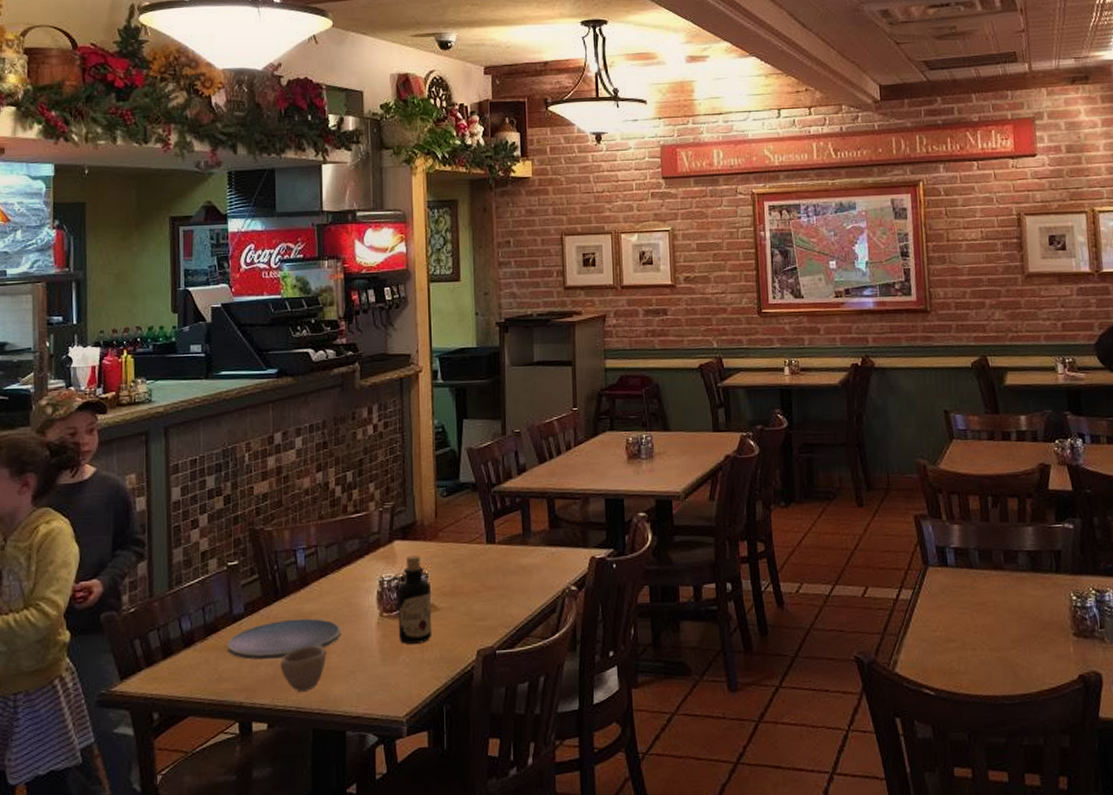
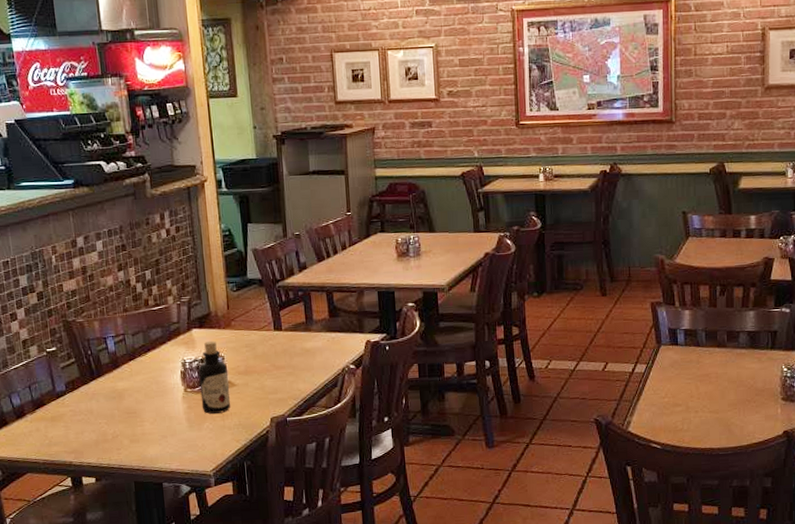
plate: present [226,618,342,661] -> none [53,393,153,429]
cup: present [280,644,326,692] -> none [101,415,141,453]

